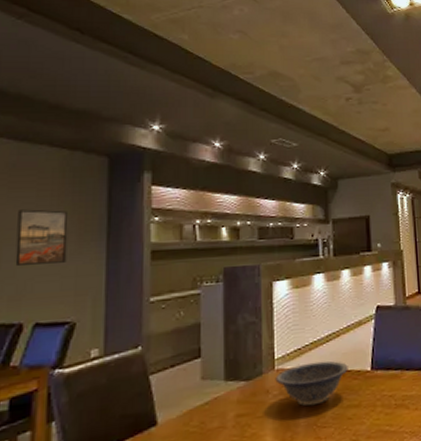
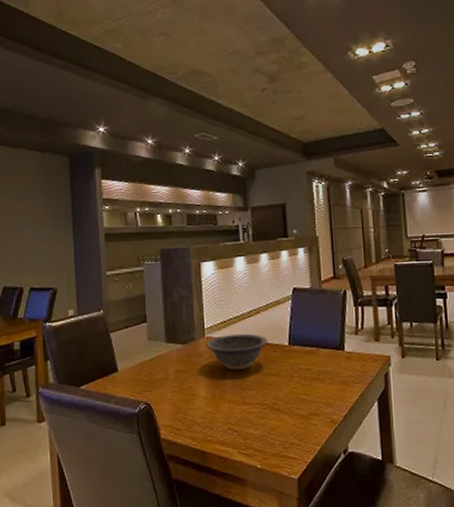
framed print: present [15,209,69,266] -> none [12,200,47,244]

